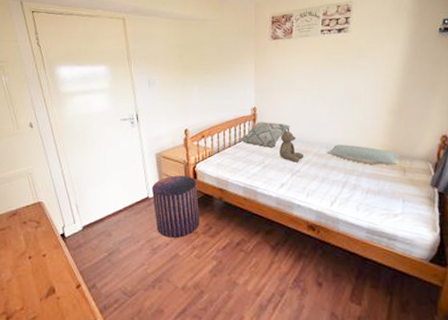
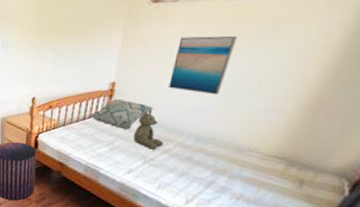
wall art: none [297,62,338,110] -> present [168,35,238,95]
pillow: present [327,144,401,166] -> none [194,137,301,175]

